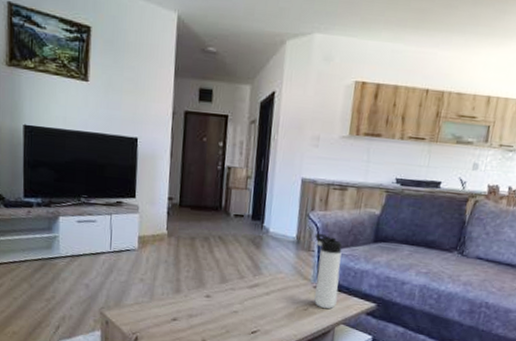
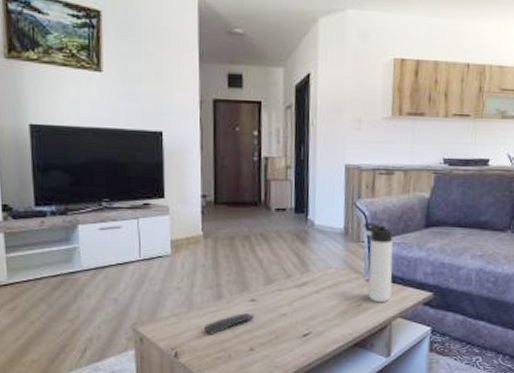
remote control: none [162,307,209,325] -> present [203,313,255,335]

